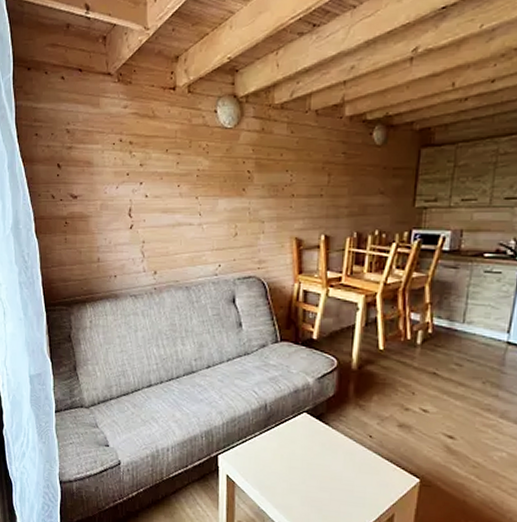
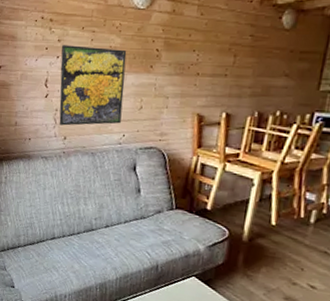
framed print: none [144,170,217,259] -> present [59,45,127,126]

